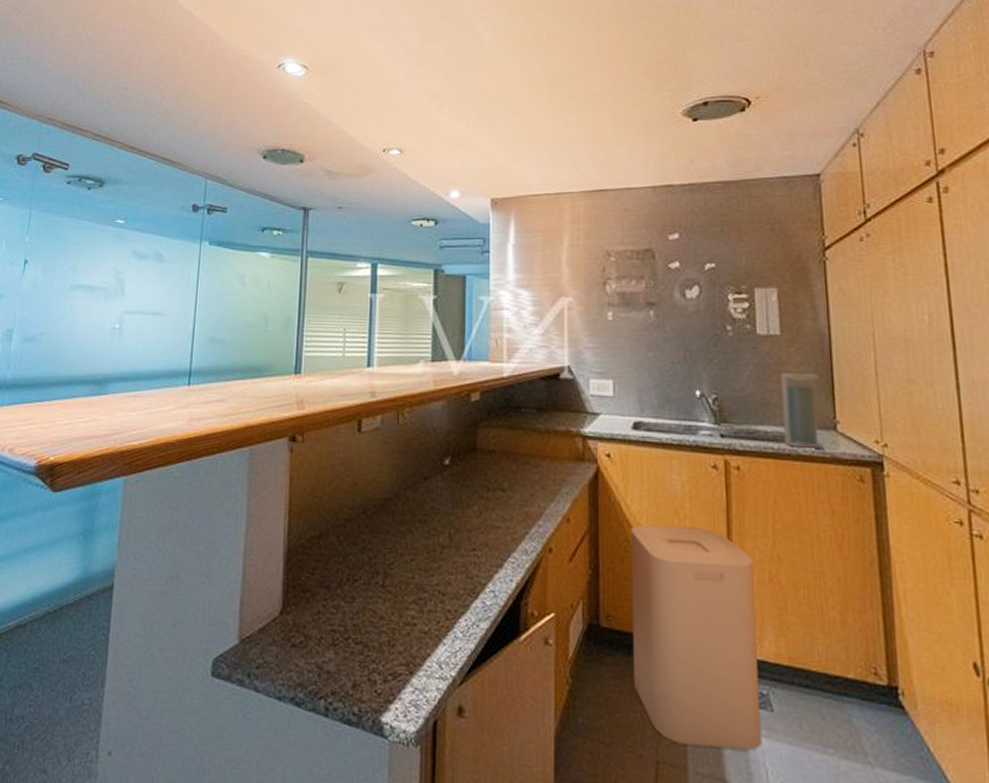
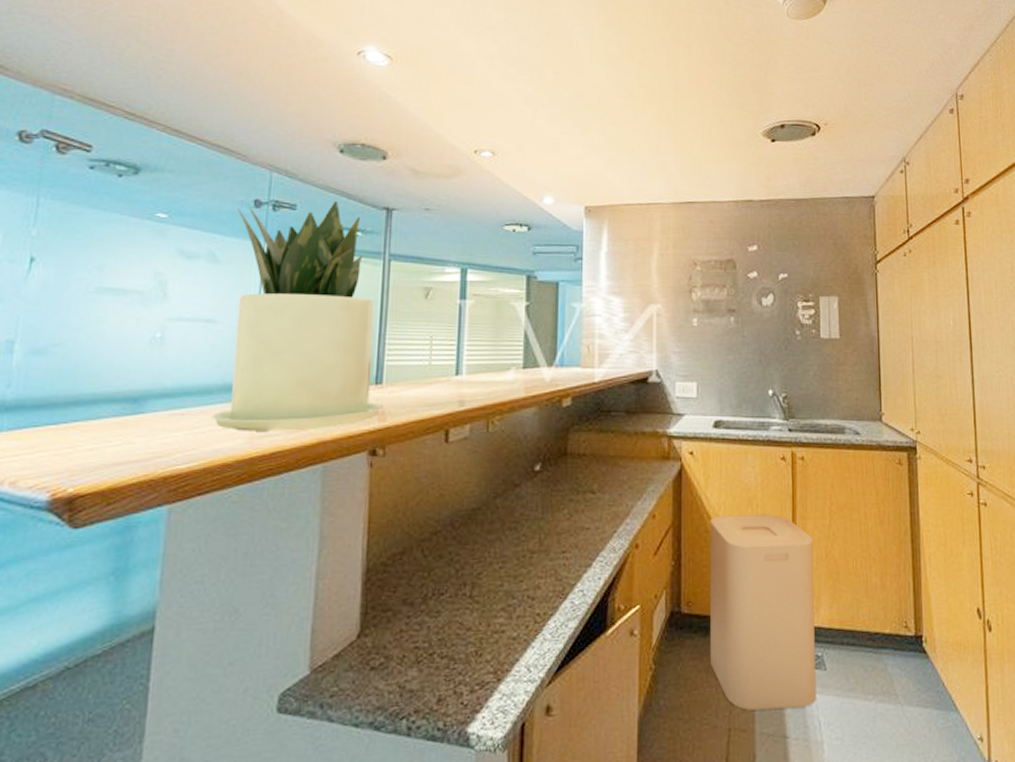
planter: none [158,204,302,415] -> present [211,202,384,431]
soap dispenser: present [781,372,823,450] -> none [839,371,871,439]

